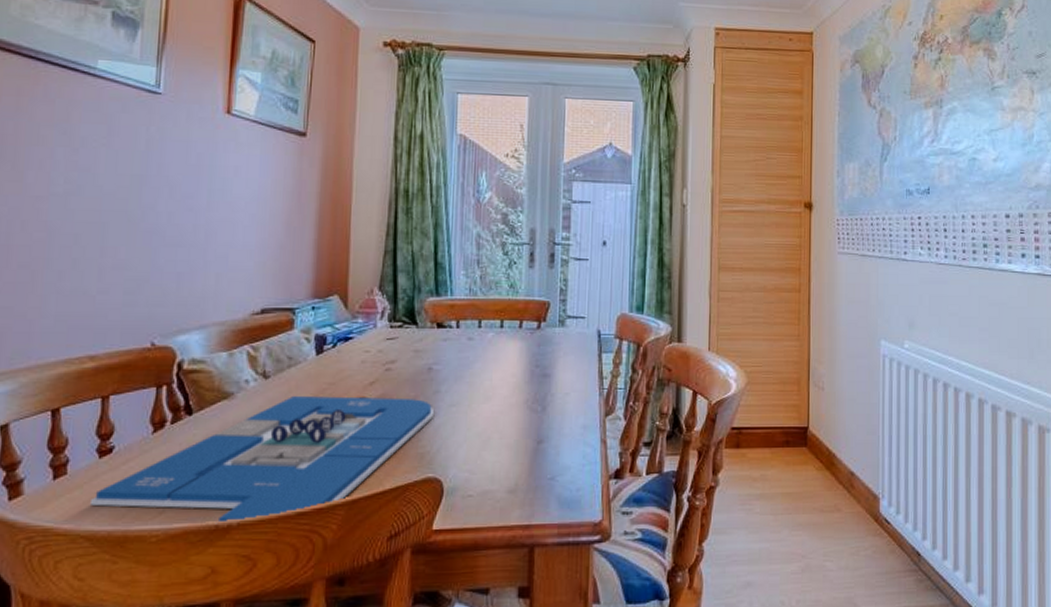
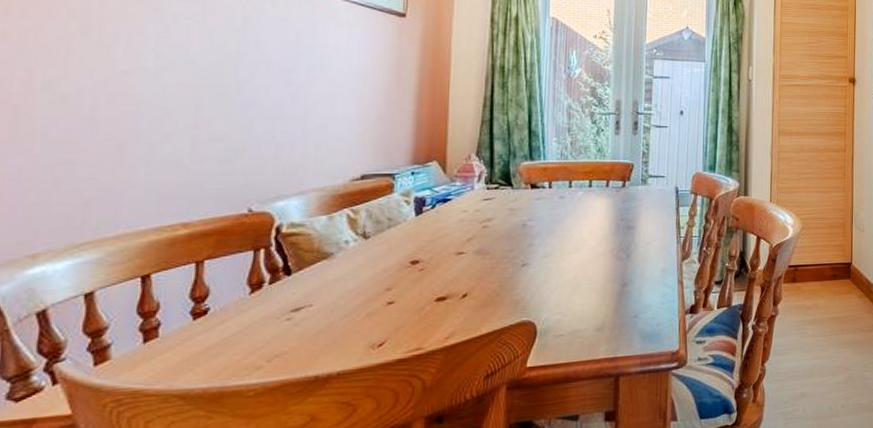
board game: present [89,396,435,524] -> none [182,251,529,375]

